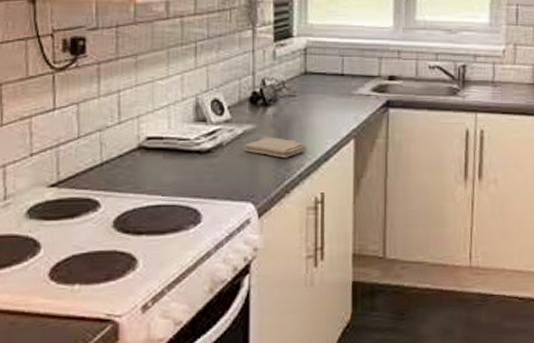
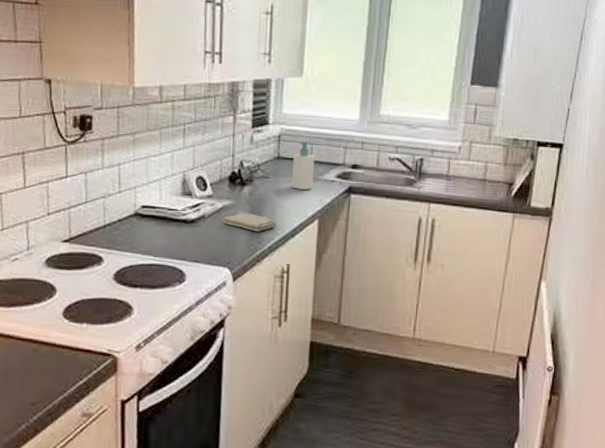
soap bottle: none [322,53,347,107] -> present [292,141,315,190]

